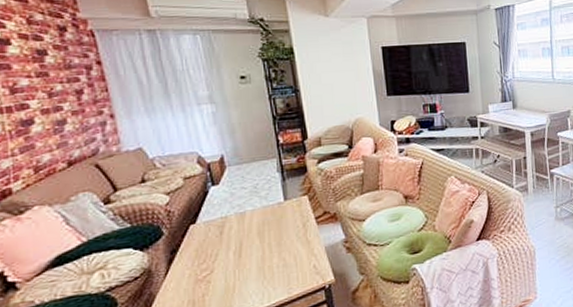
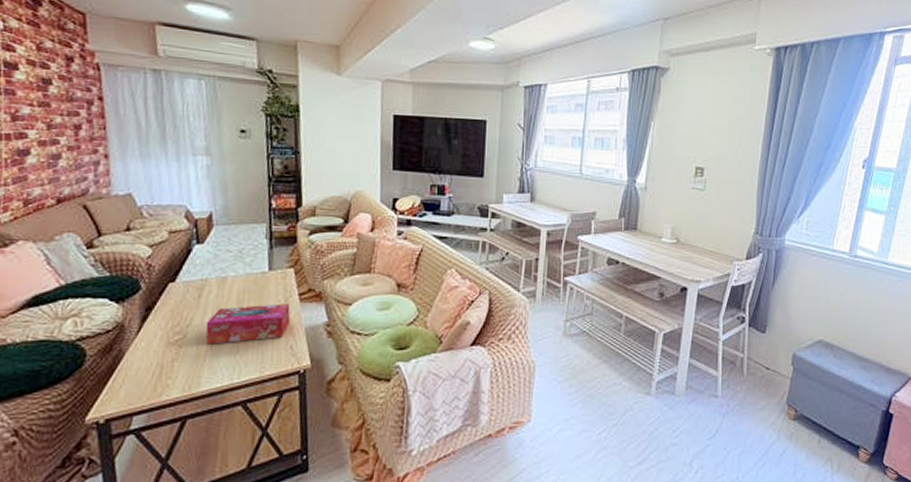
tissue box: none [231,228,310,276] -> present [205,304,291,344]

